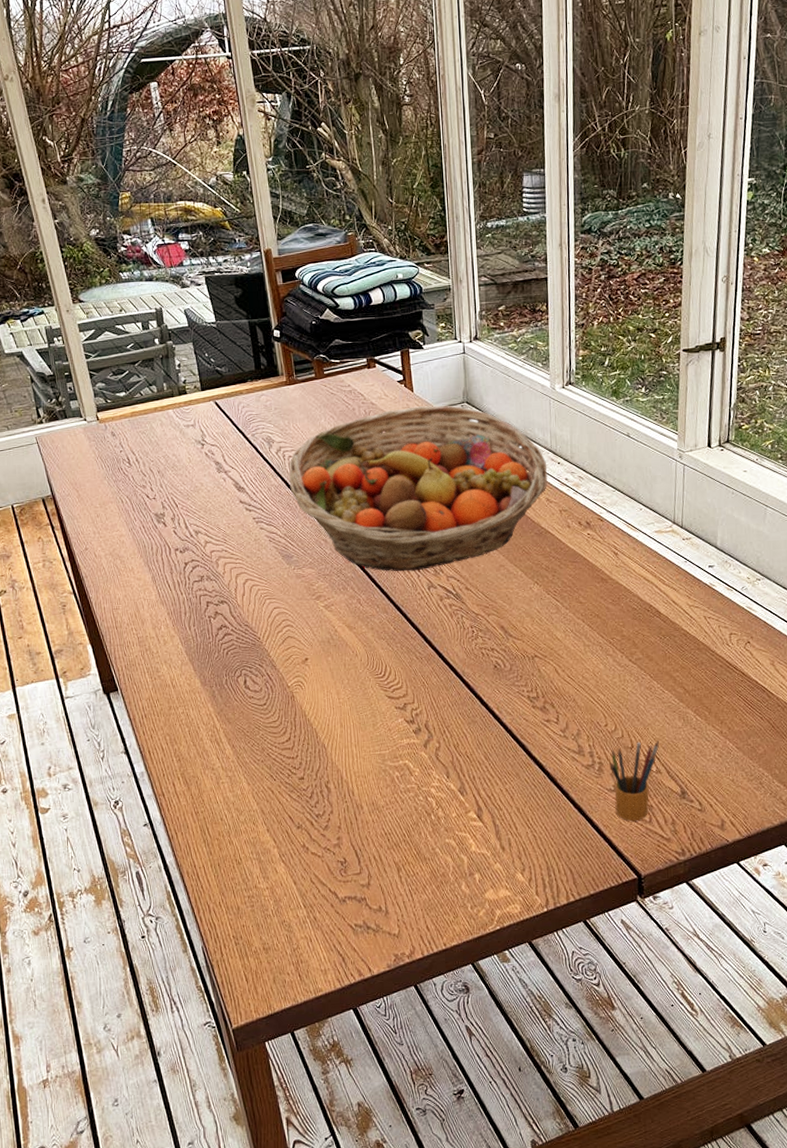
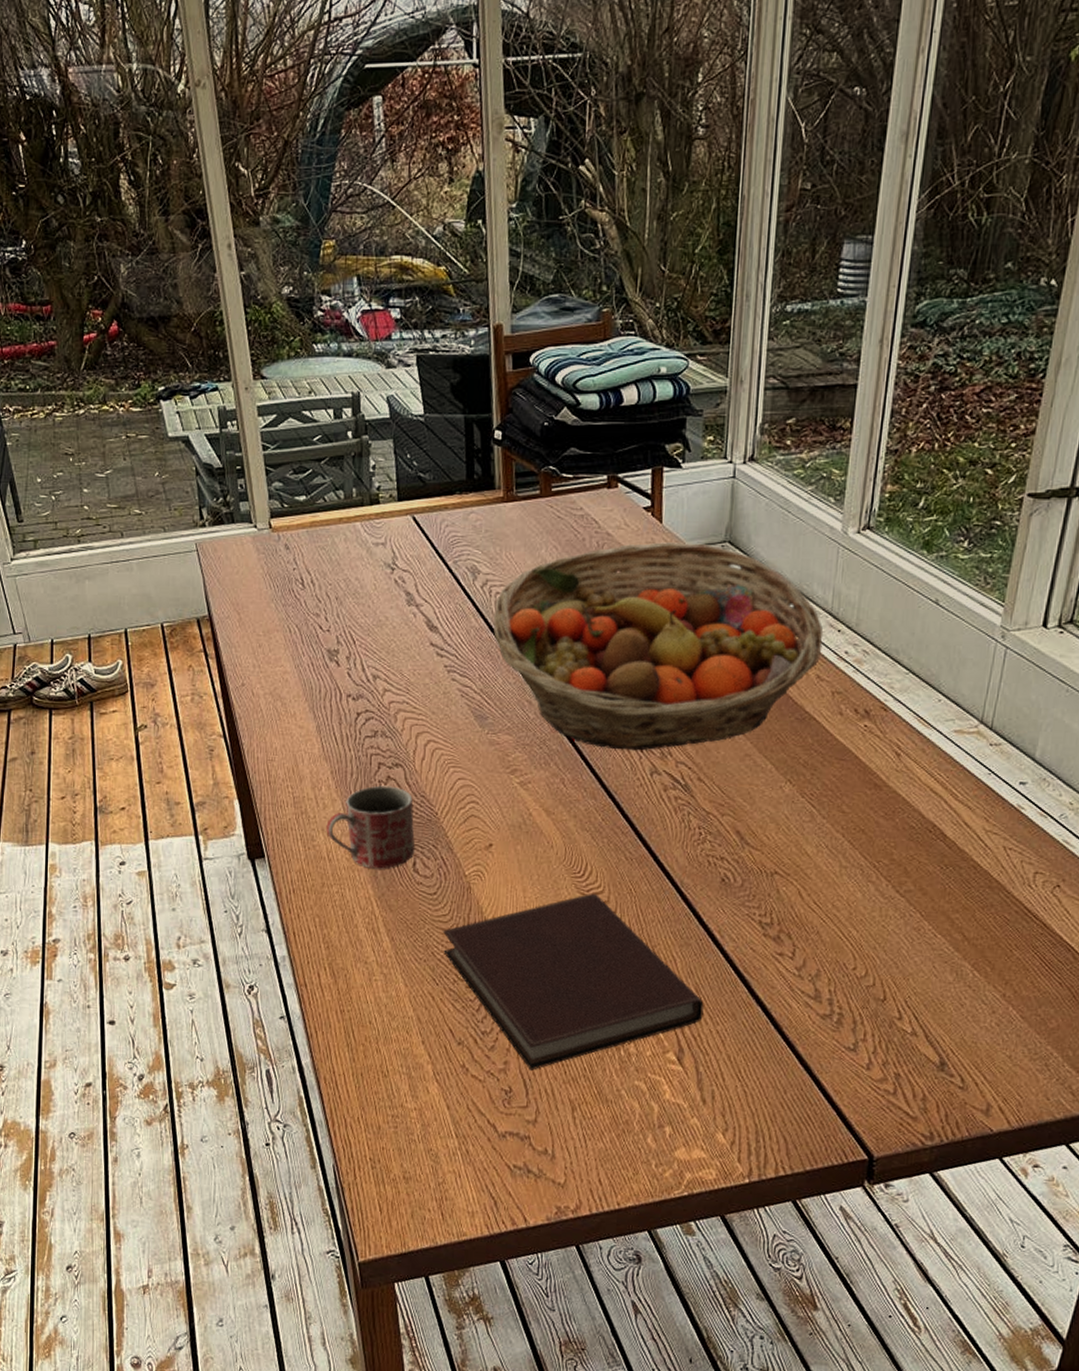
mug: none [168,620,245,690] -> present [326,785,415,869]
notebook: none [274,689,494,842] -> present [442,893,704,1070]
pencil box: present [609,740,660,821] -> none [851,994,921,1090]

